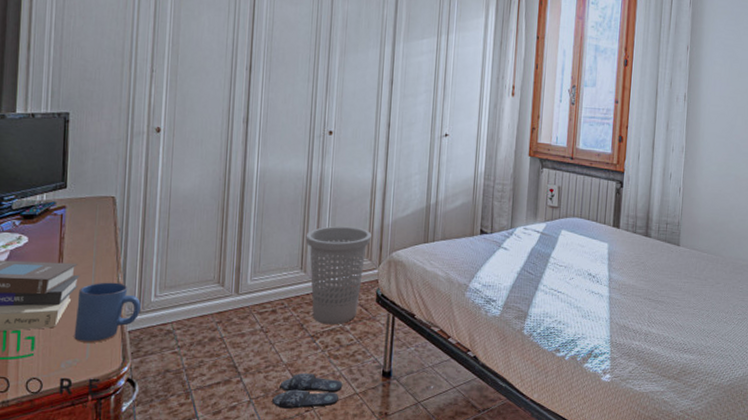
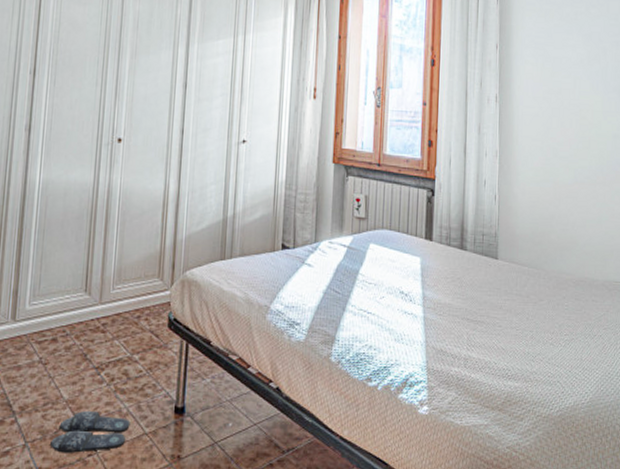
laundry basket: present [305,226,372,325] -> none [91,242,163,355]

